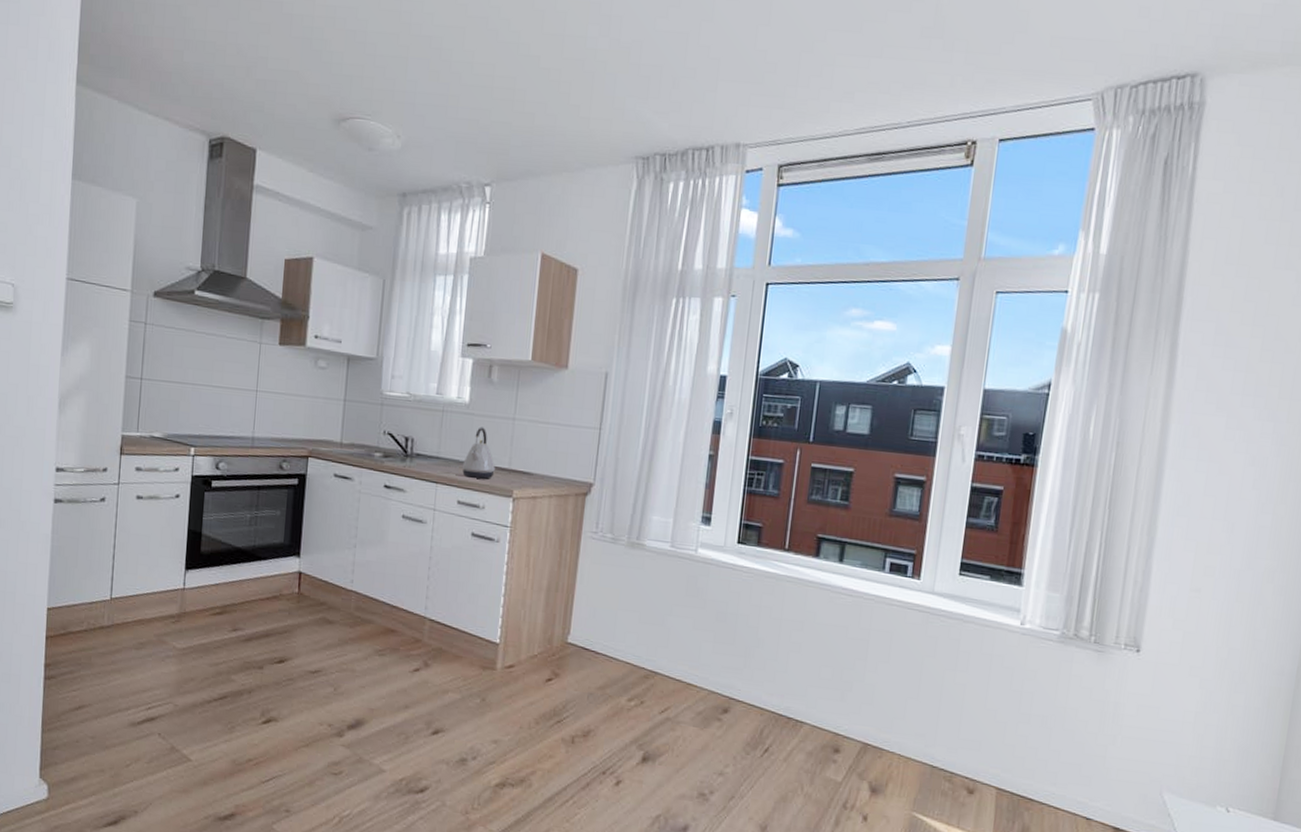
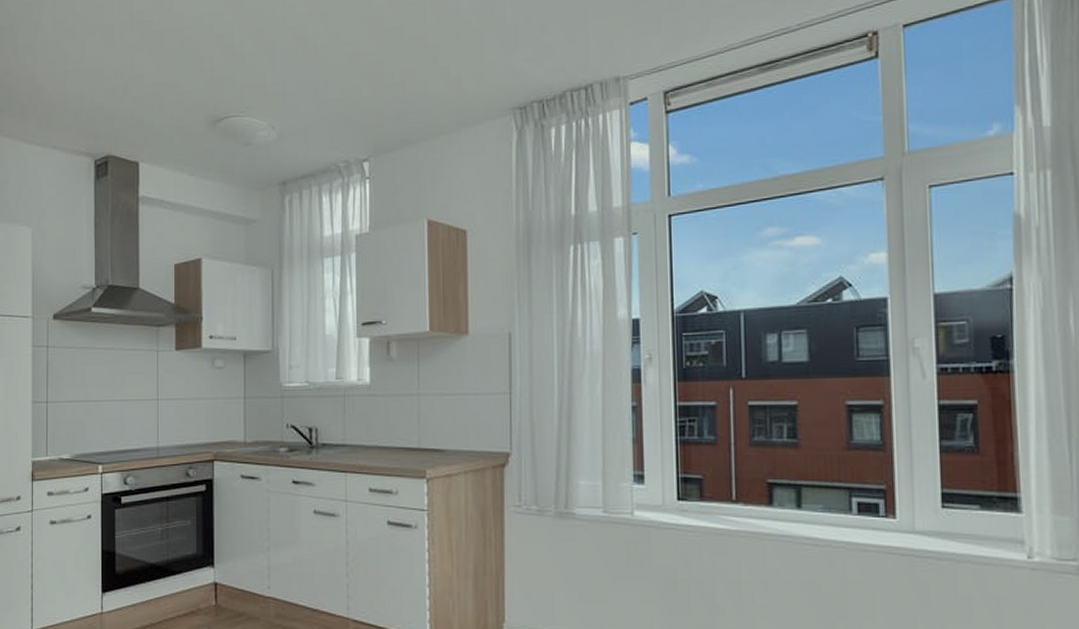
kettle: present [461,427,495,480] -> none [369,407,404,463]

